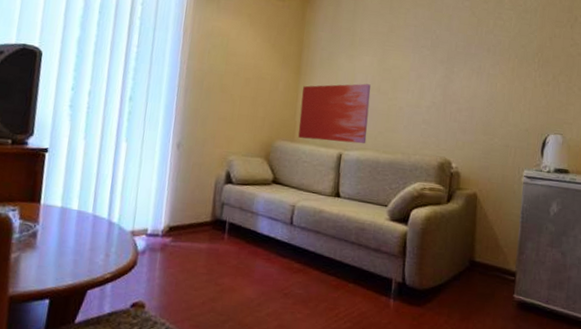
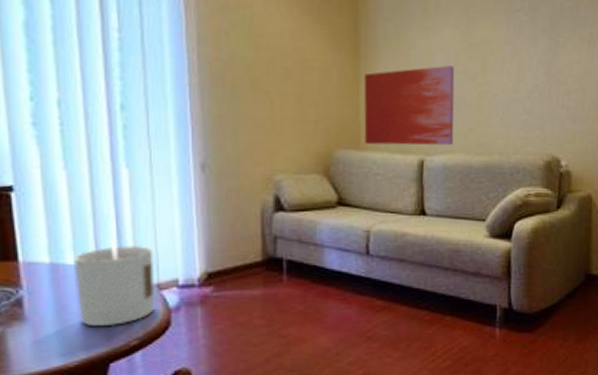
candle: none [74,195,134,261] -> present [72,241,155,327]

